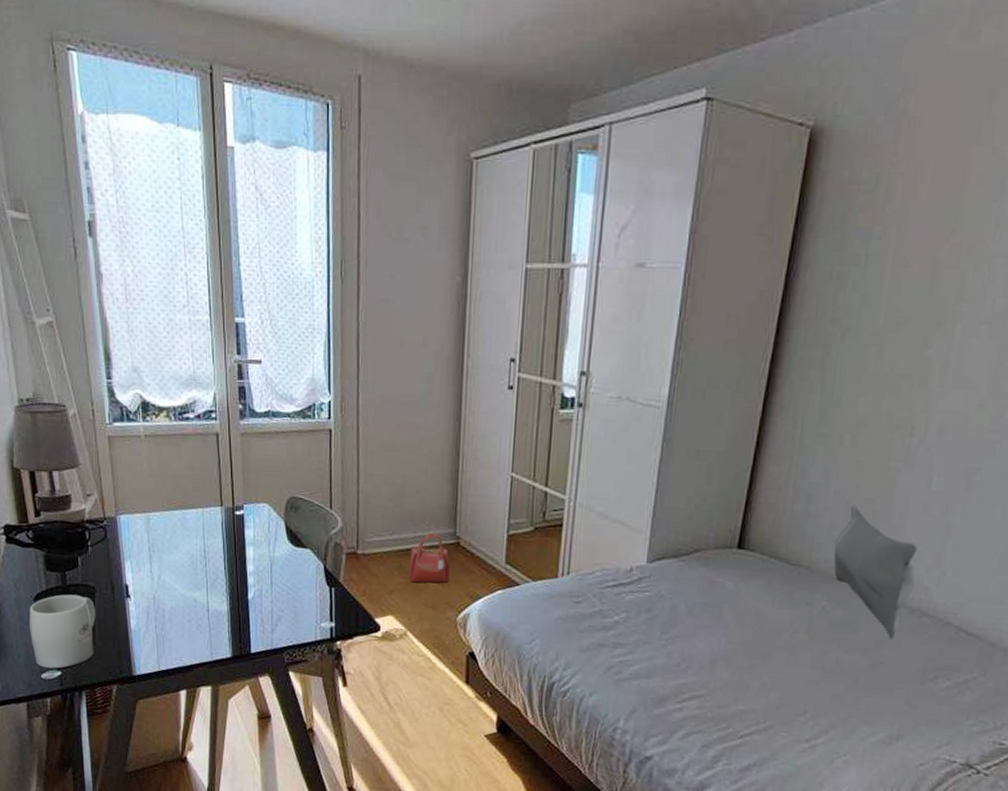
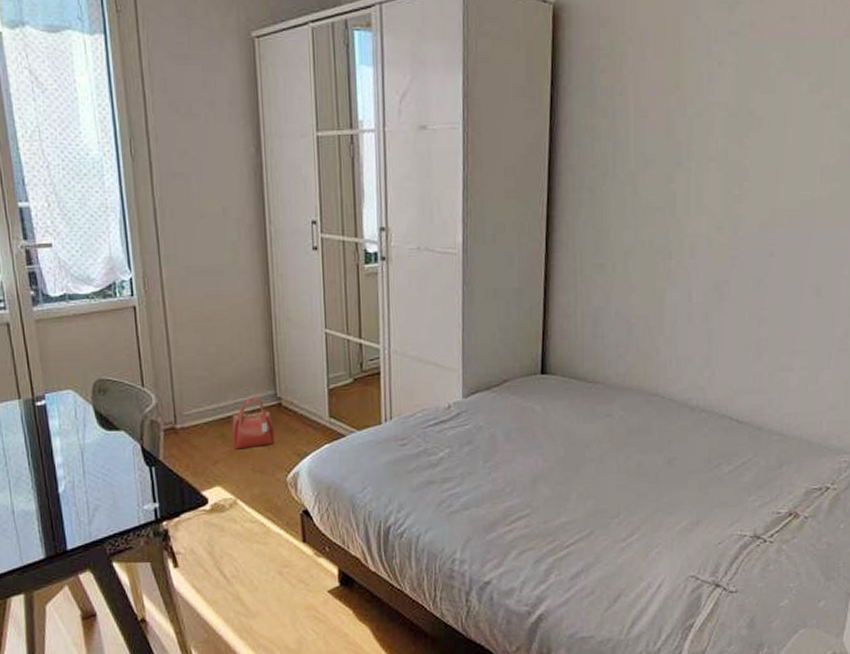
cushion: present [833,504,918,638] -> none [622,322,692,436]

